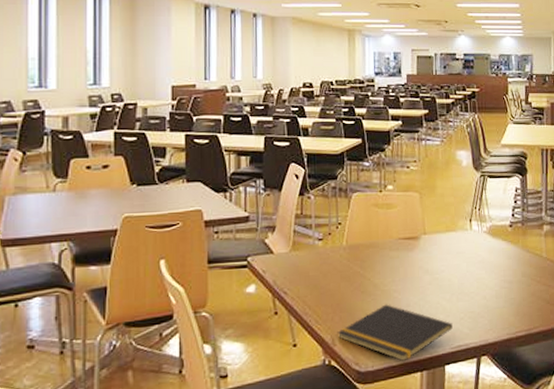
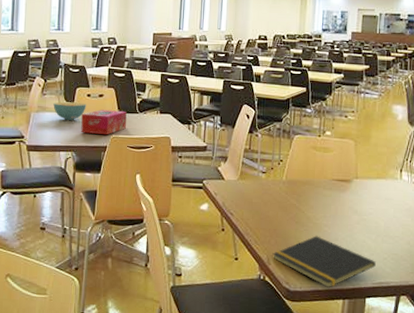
cereal bowl: none [38,177,86,202] -> present [53,102,86,121]
tissue box: none [80,183,142,216] -> present [81,110,127,135]

